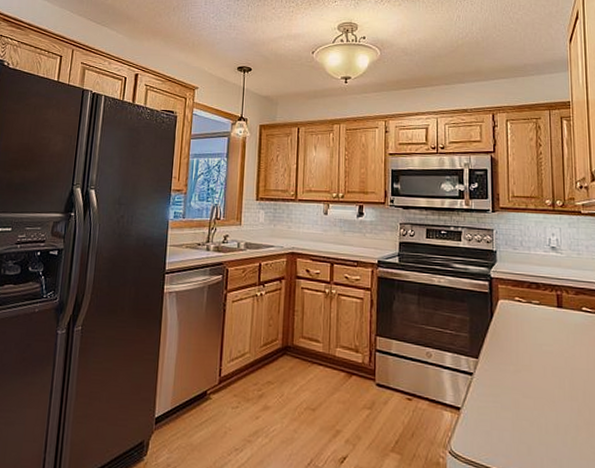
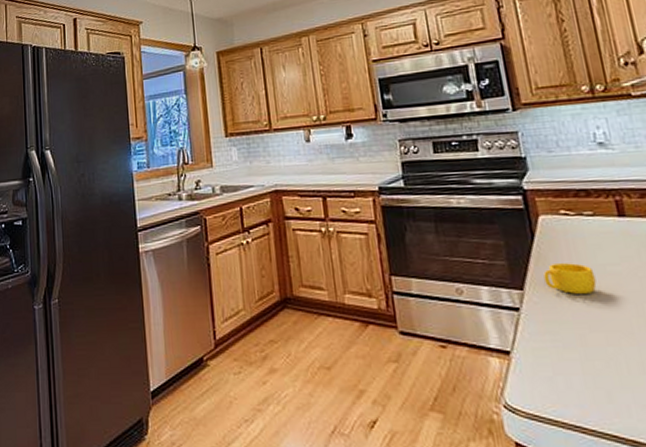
cup: none [495,340,533,366] -> present [543,263,597,294]

